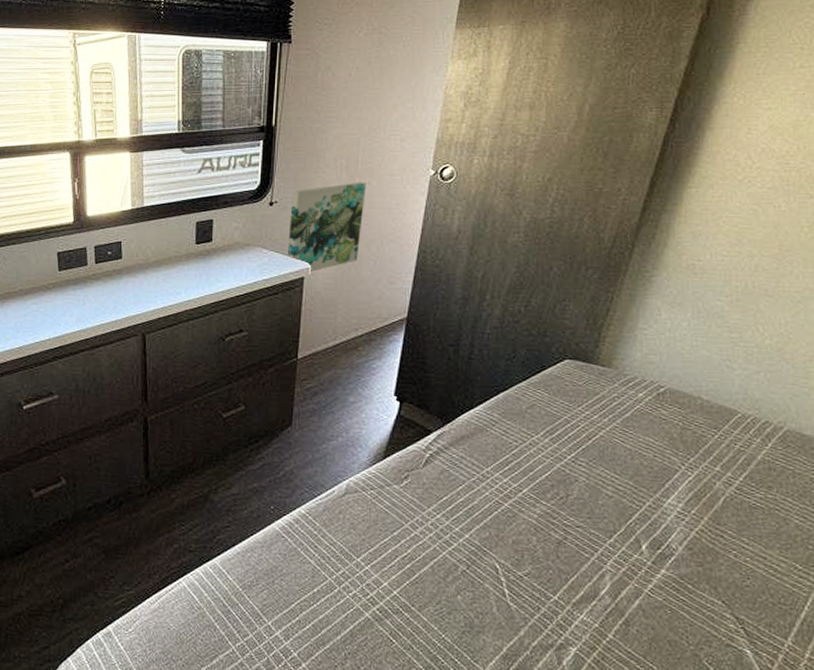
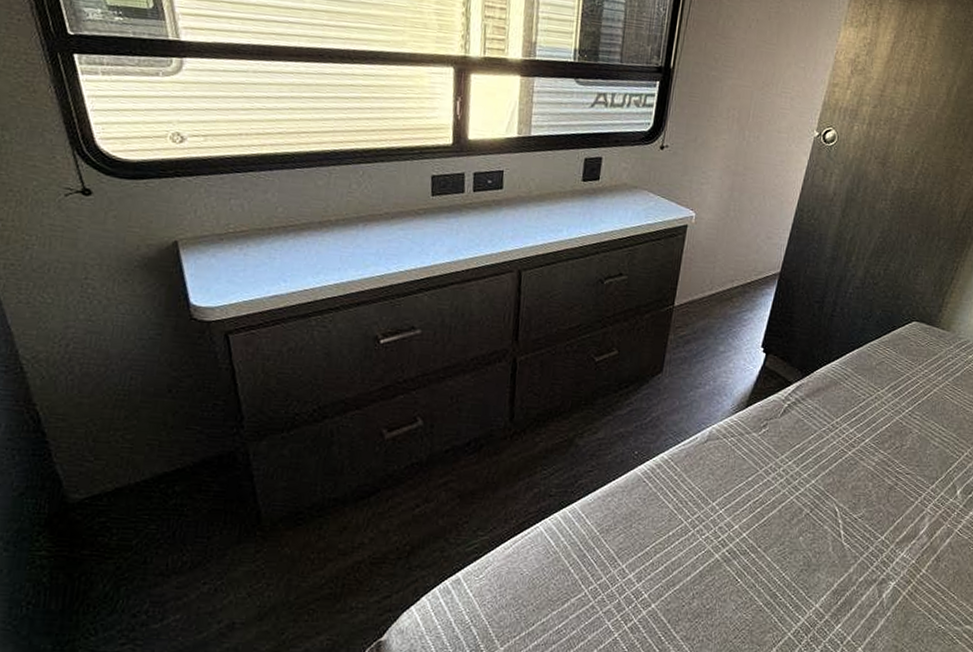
wall art: present [287,182,367,273] -> none [672,135,756,221]

